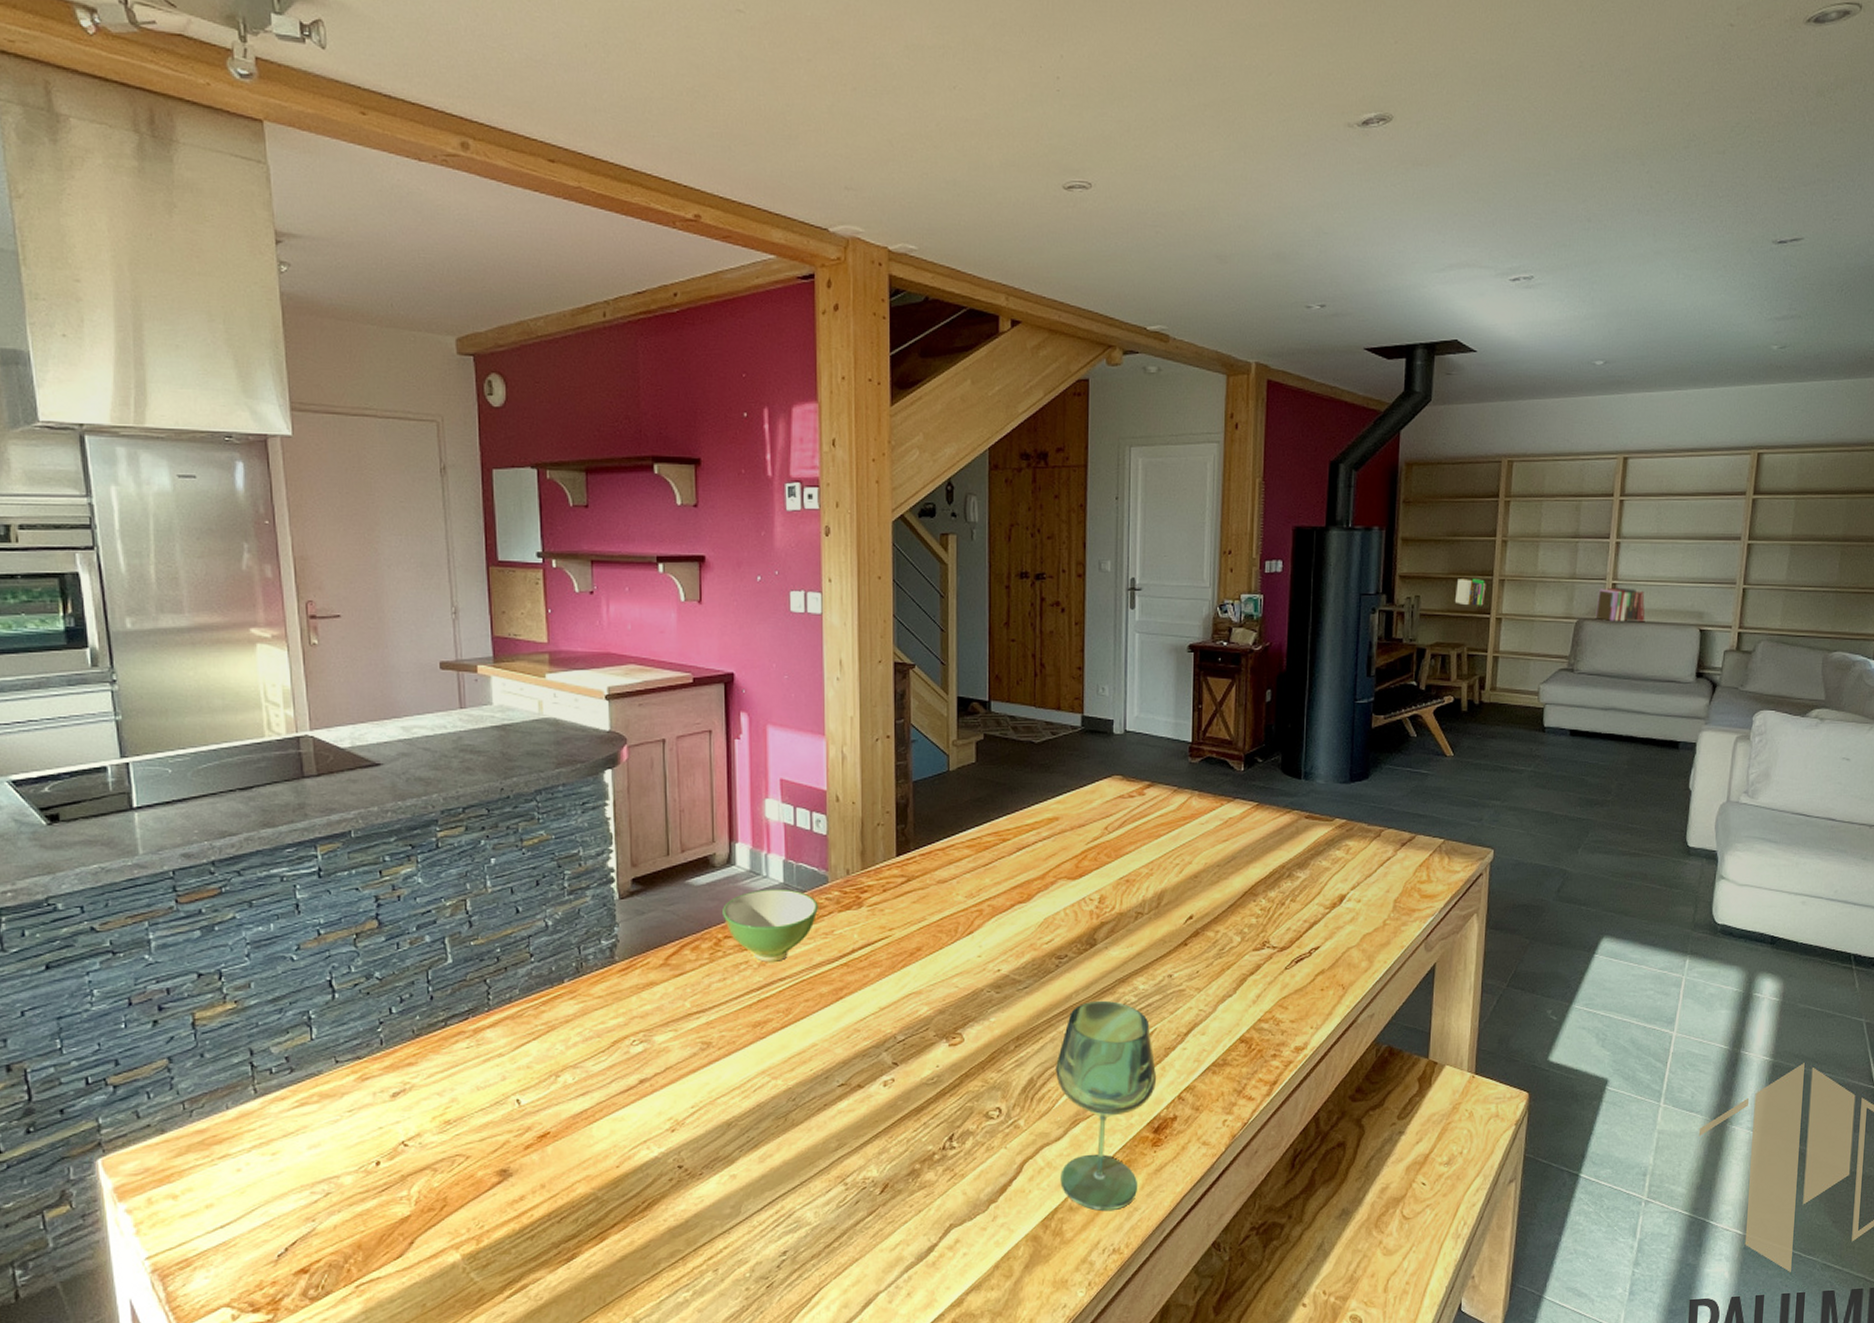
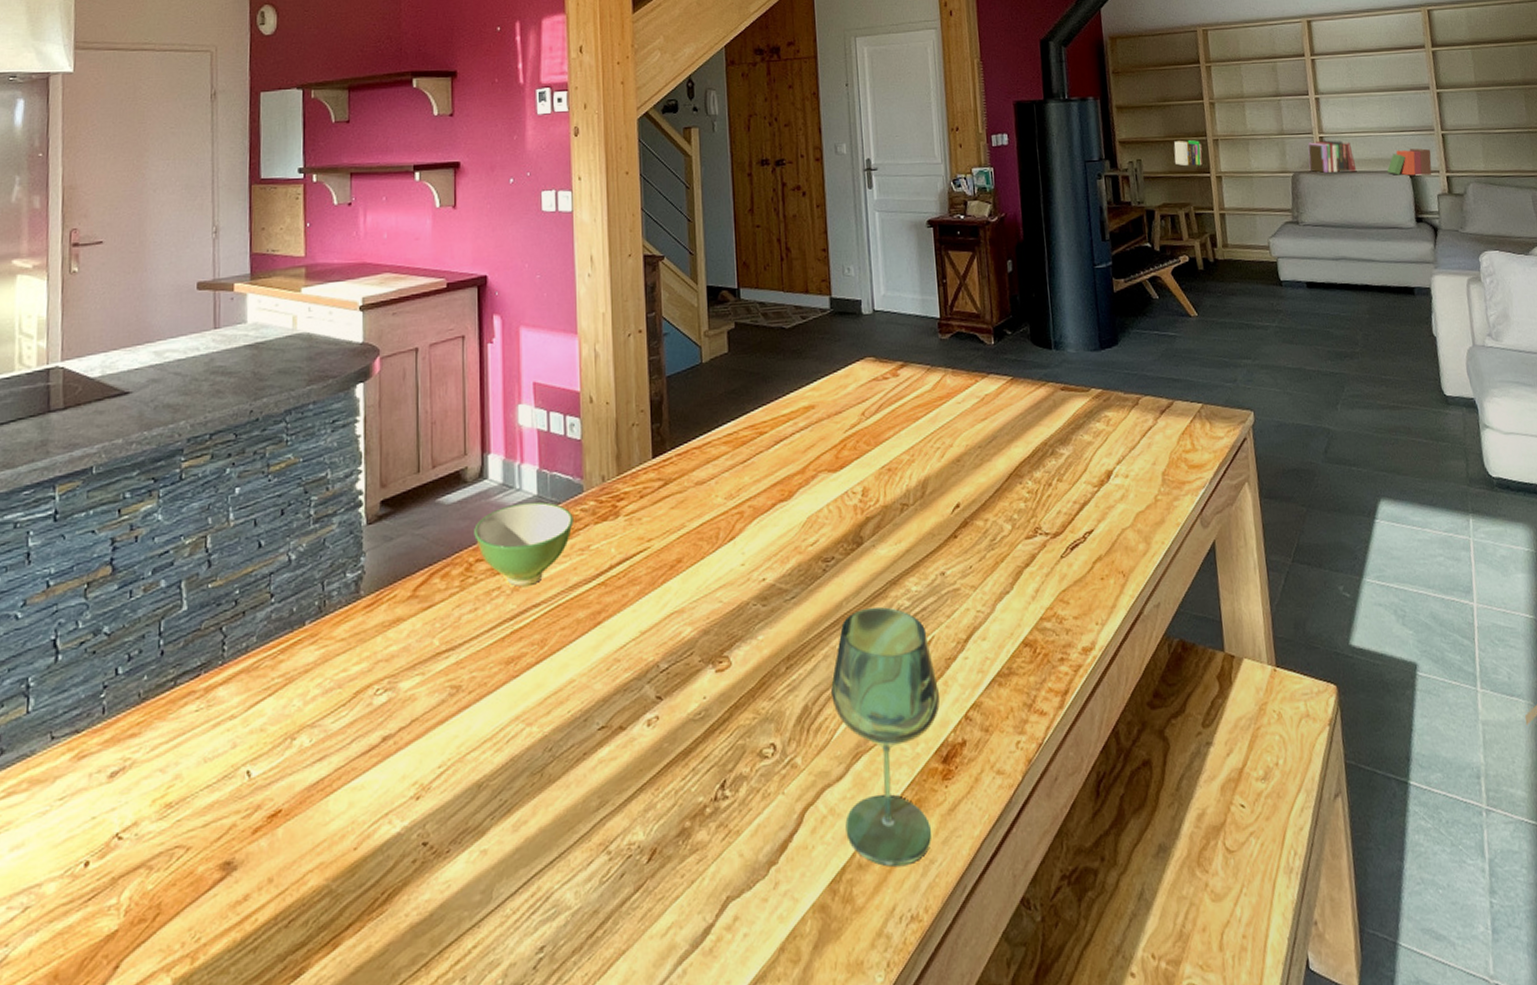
books: none [1676,600,1728,630] -> present [1387,148,1432,176]

